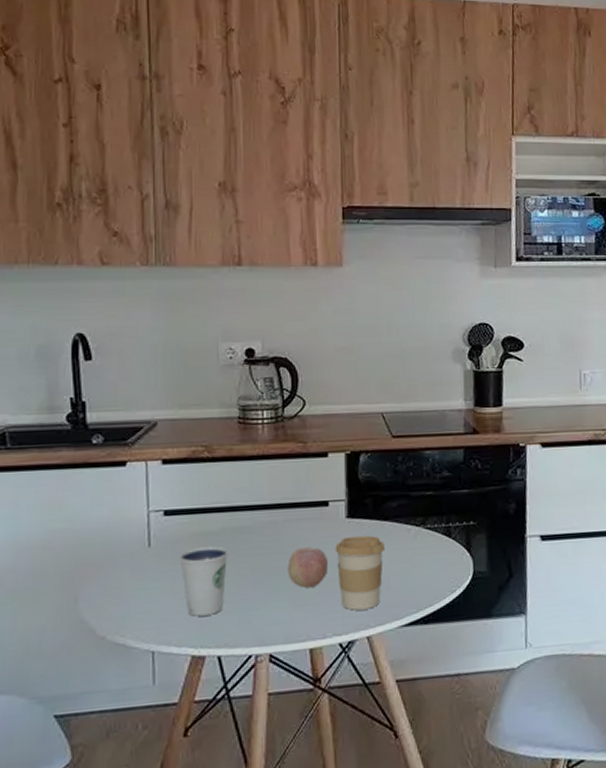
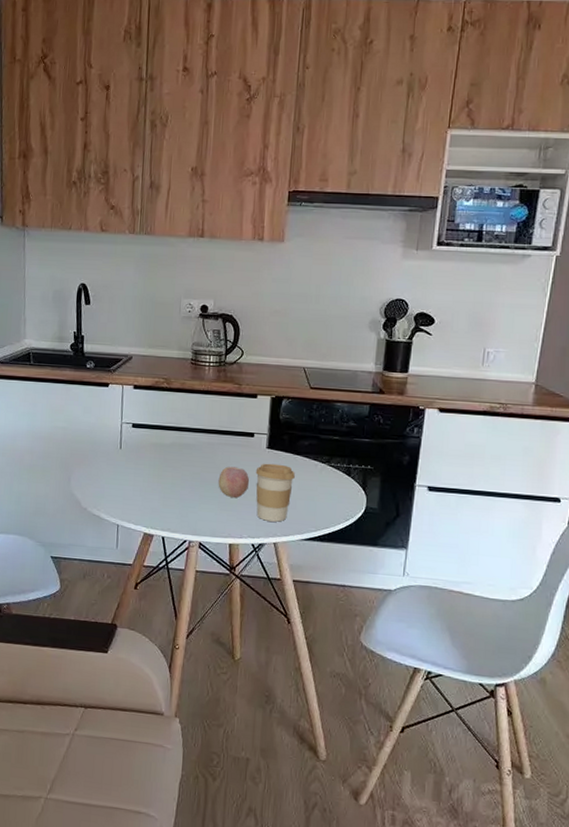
dixie cup: present [179,546,229,616] -> none [141,454,176,506]

